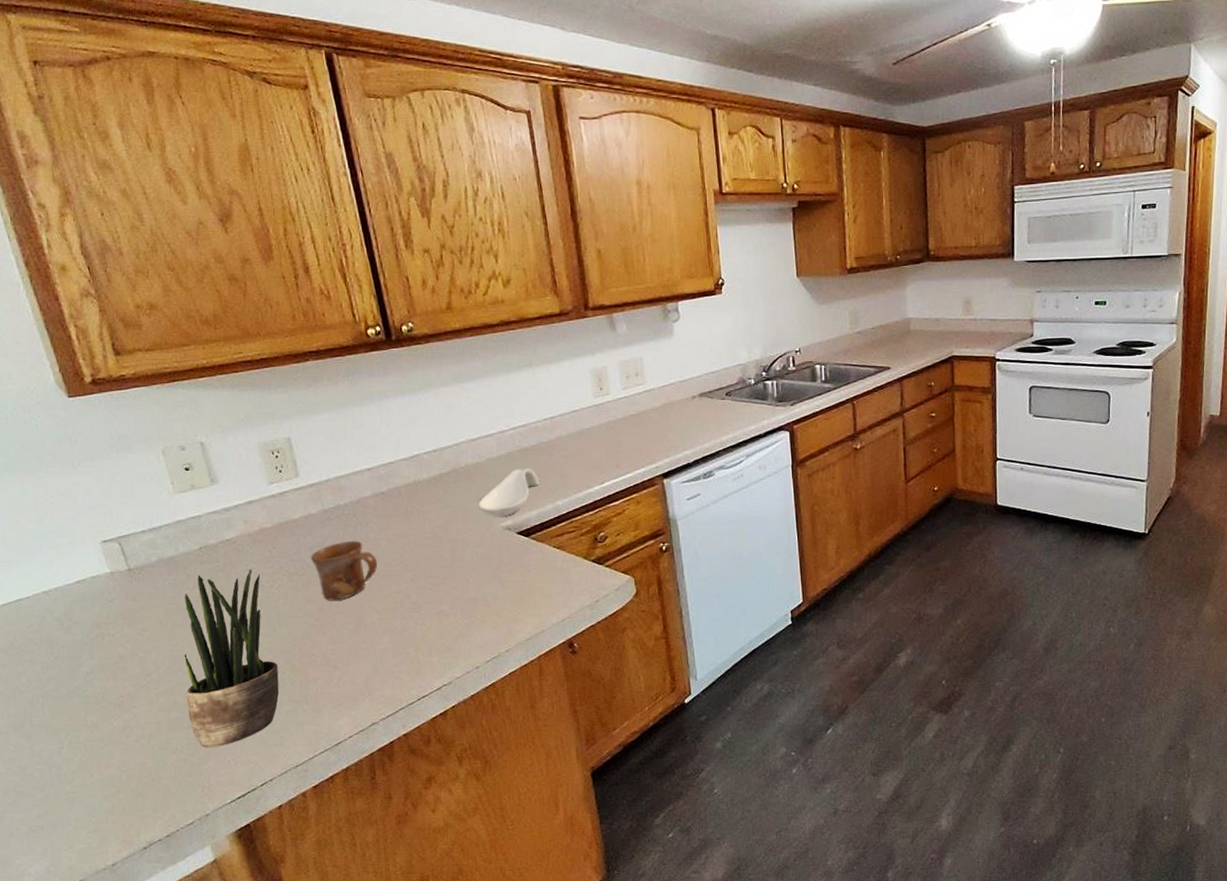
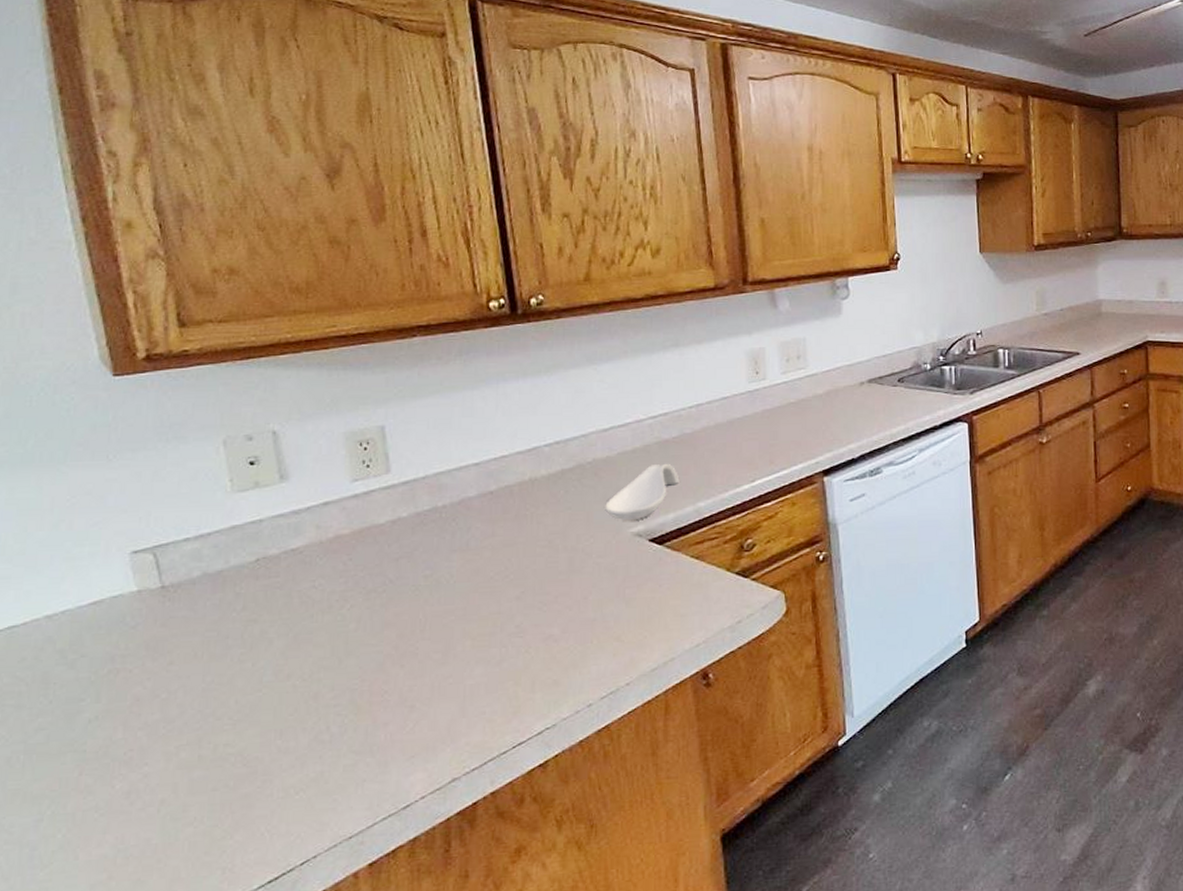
potted plant: present [184,568,279,748] -> none [215,585,340,817]
mug: present [310,540,378,601] -> none [394,550,478,624]

